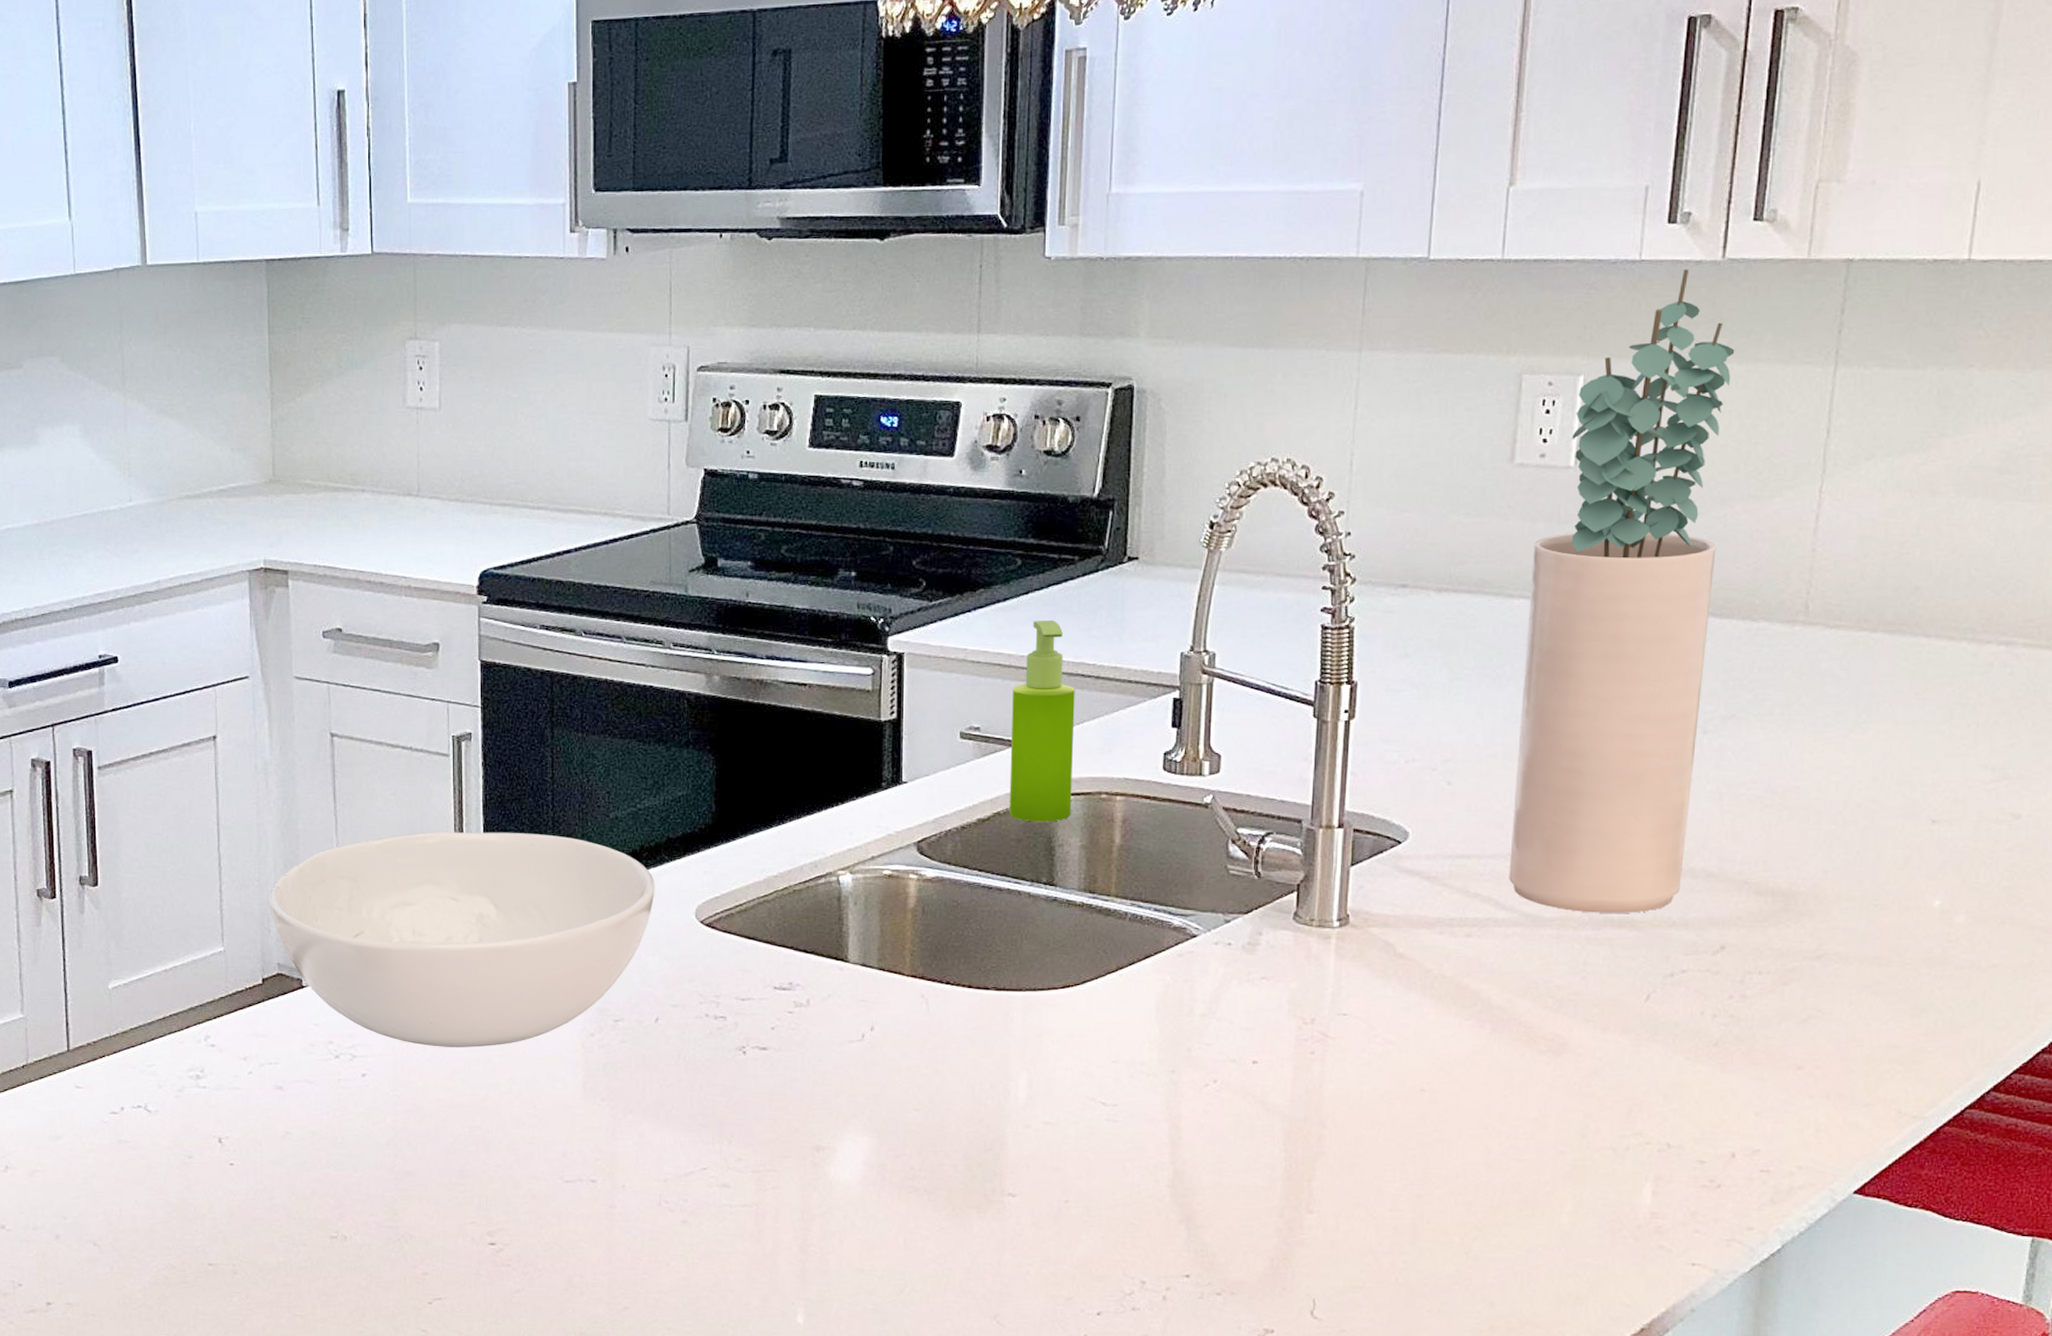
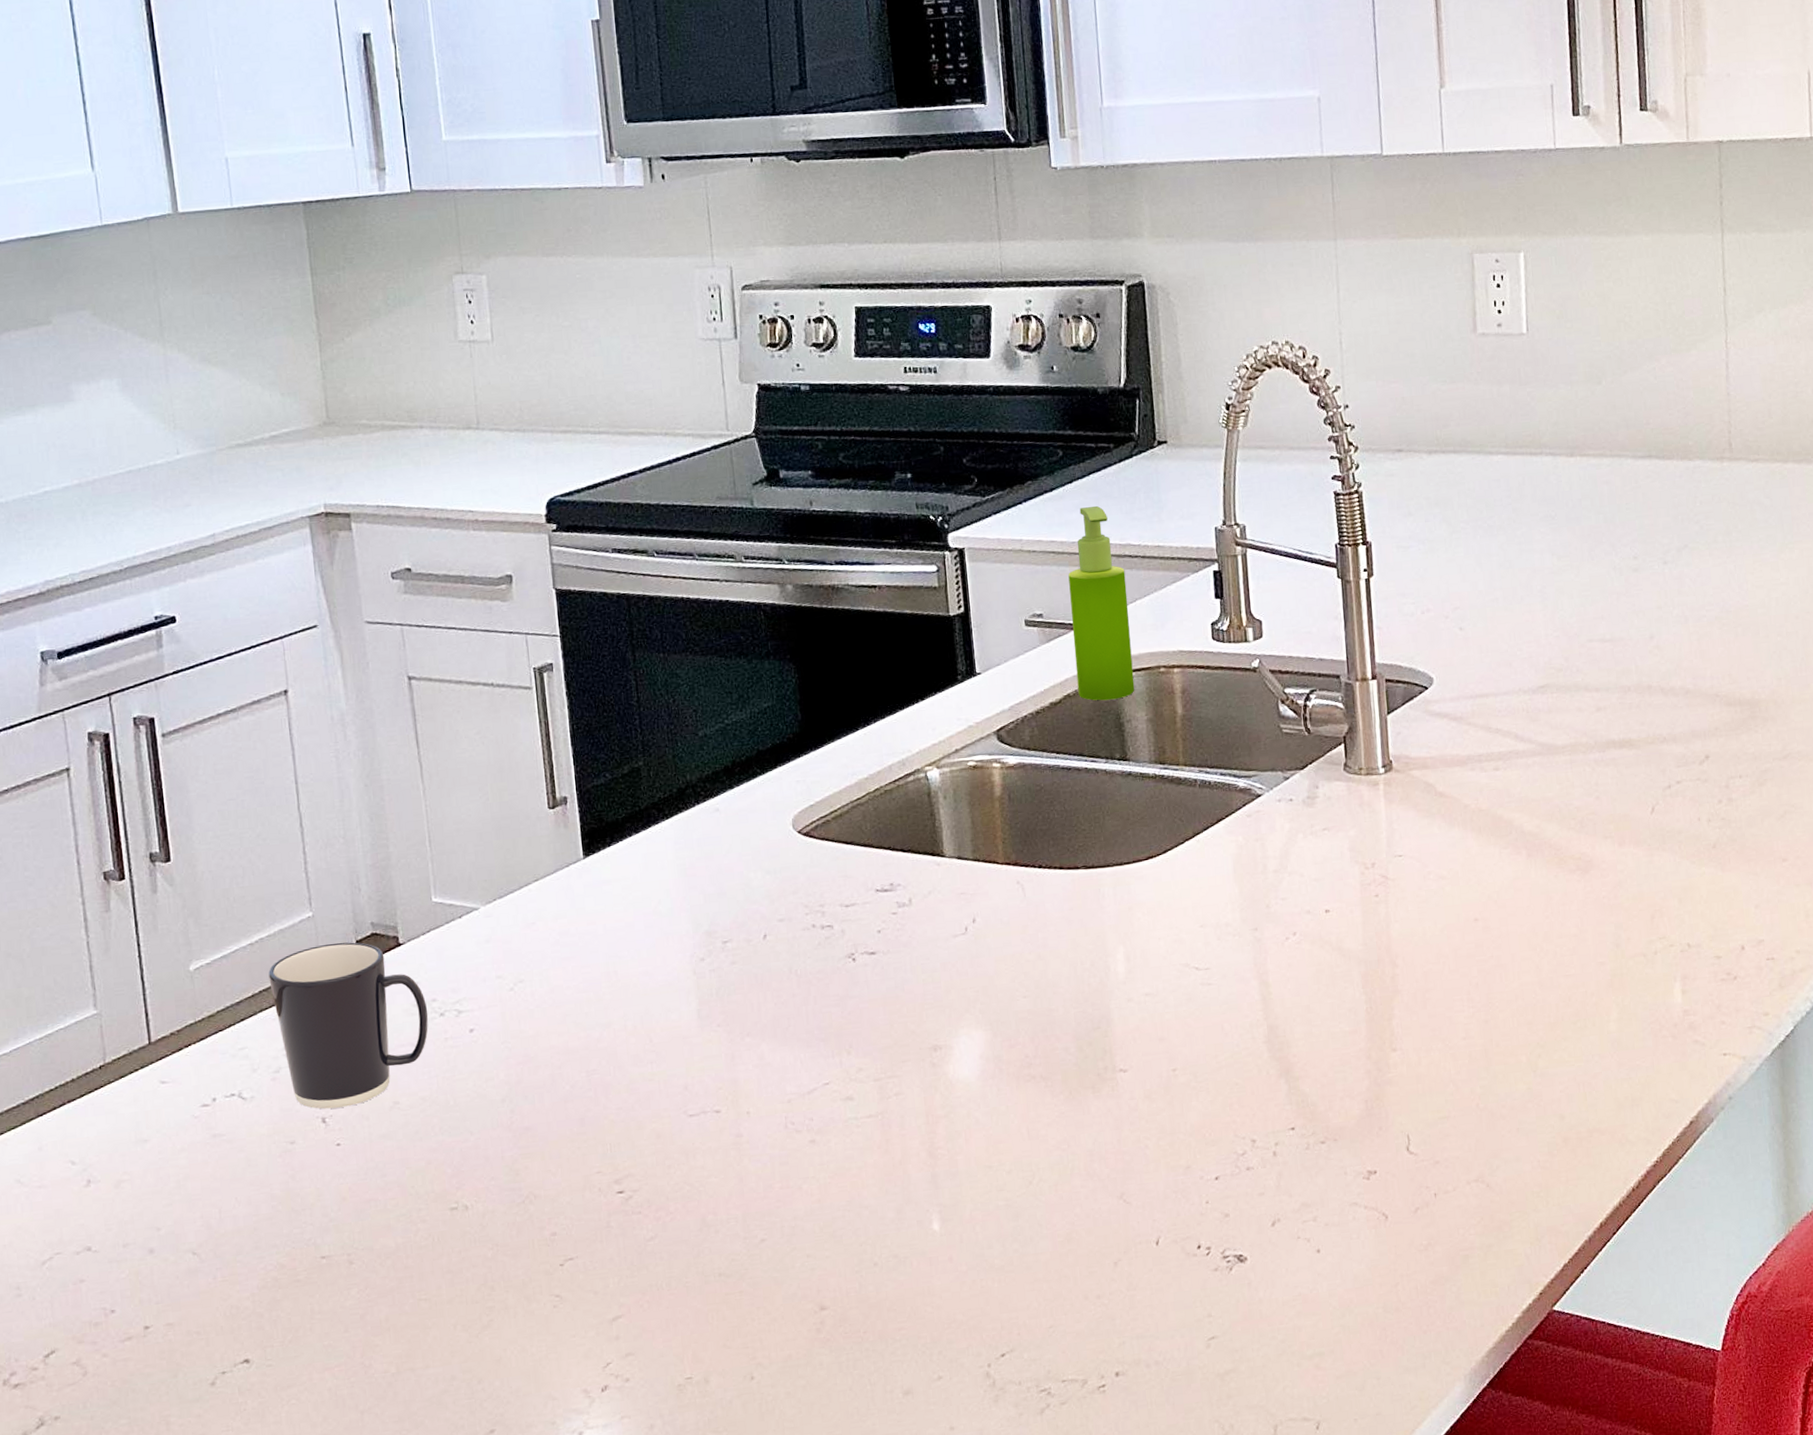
mug: none [180,978,324,1131] -> present [268,942,428,1109]
bowl: present [268,831,655,1047] -> none [356,759,751,992]
vase: present [1509,269,1735,913] -> none [1503,155,1666,737]

